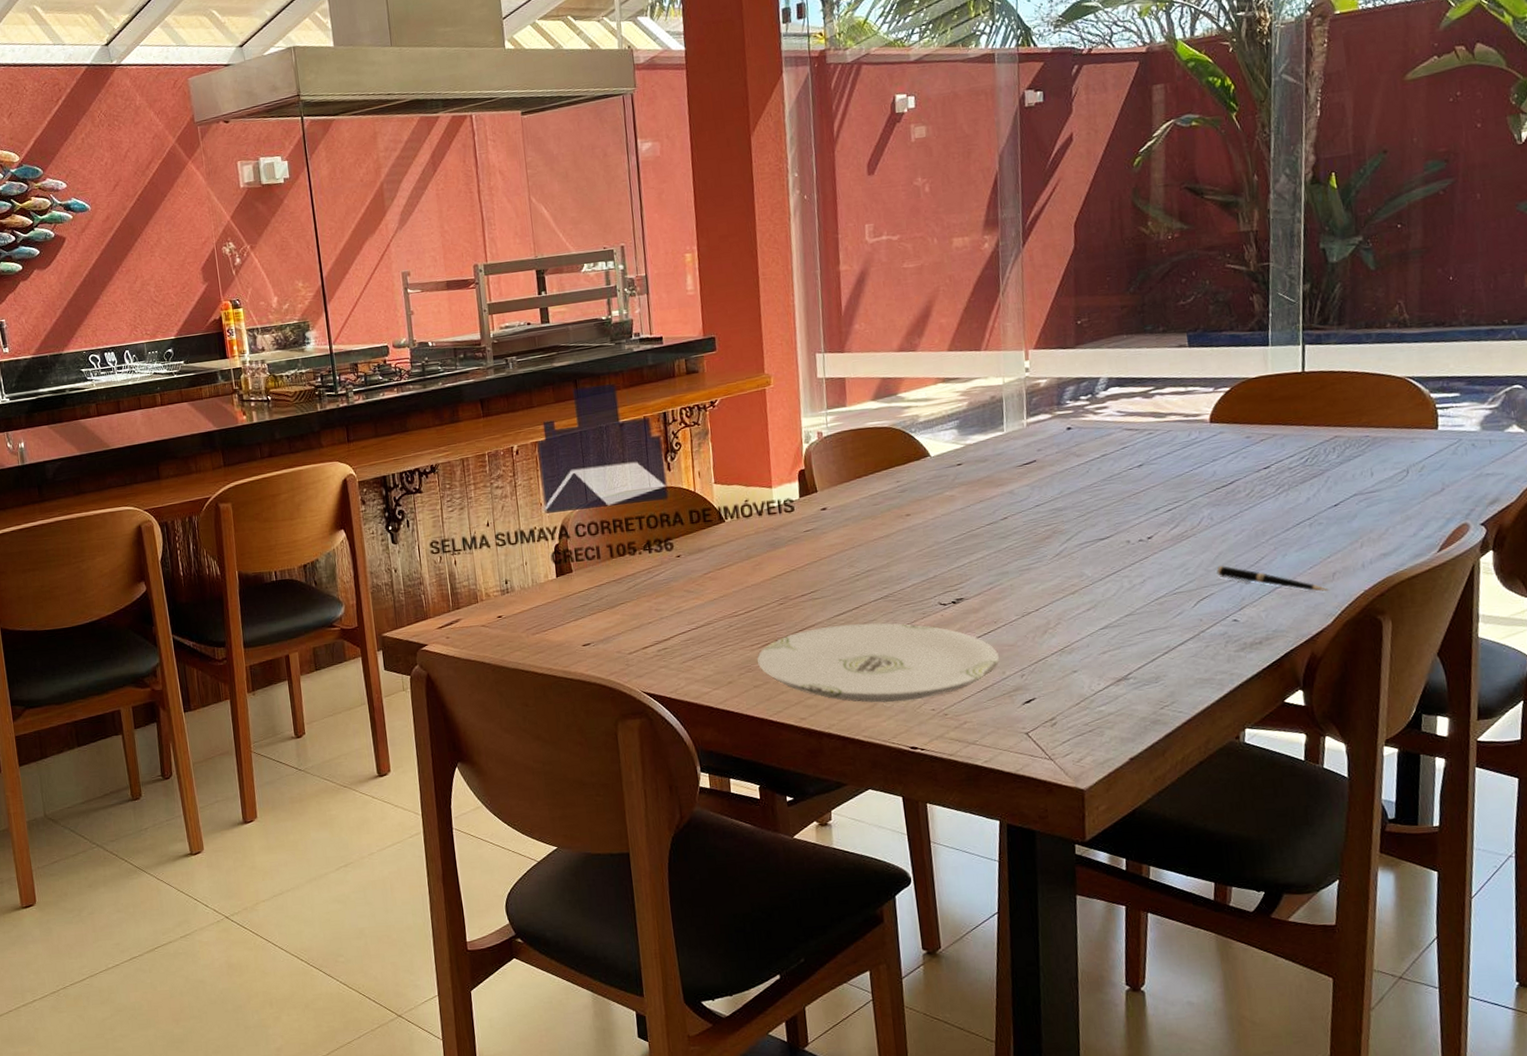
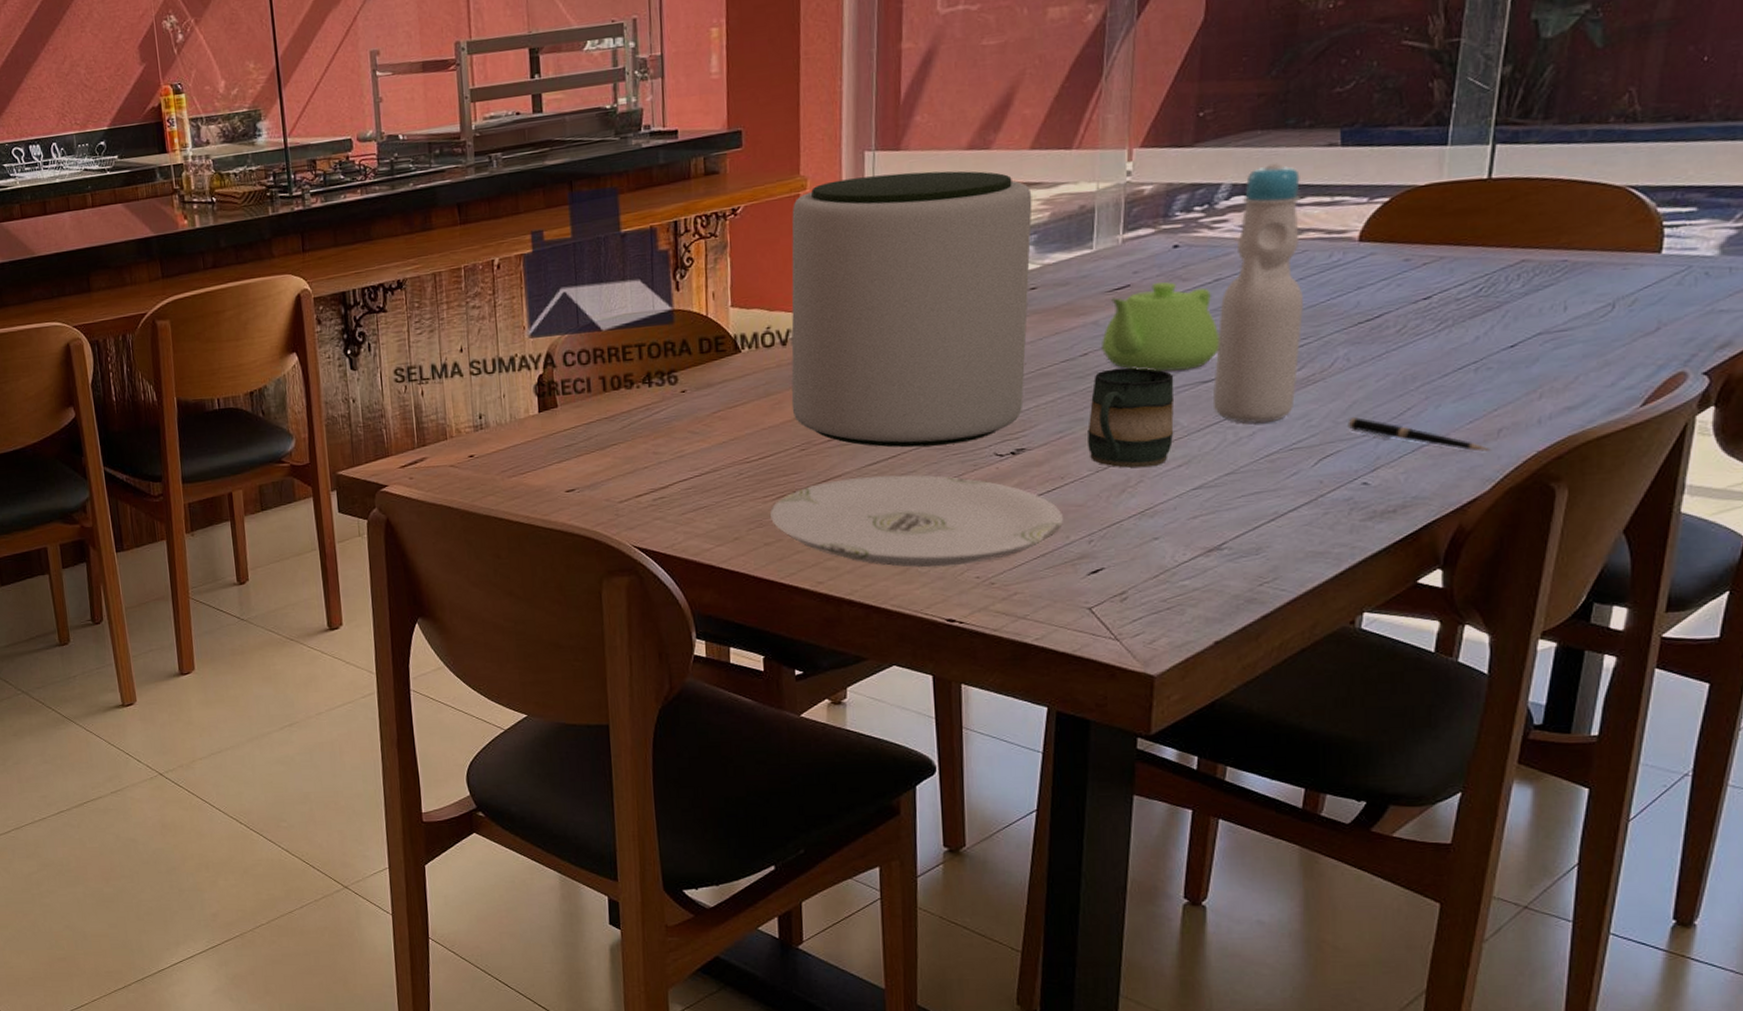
plant pot: none [760,369,959,600] -> present [791,171,1033,448]
mug: none [1012,528,1082,613] -> present [1087,367,1175,468]
teapot: none [1017,457,1111,531] -> present [1102,282,1219,372]
bottle: none [1108,361,1174,573] -> present [1212,163,1303,423]

